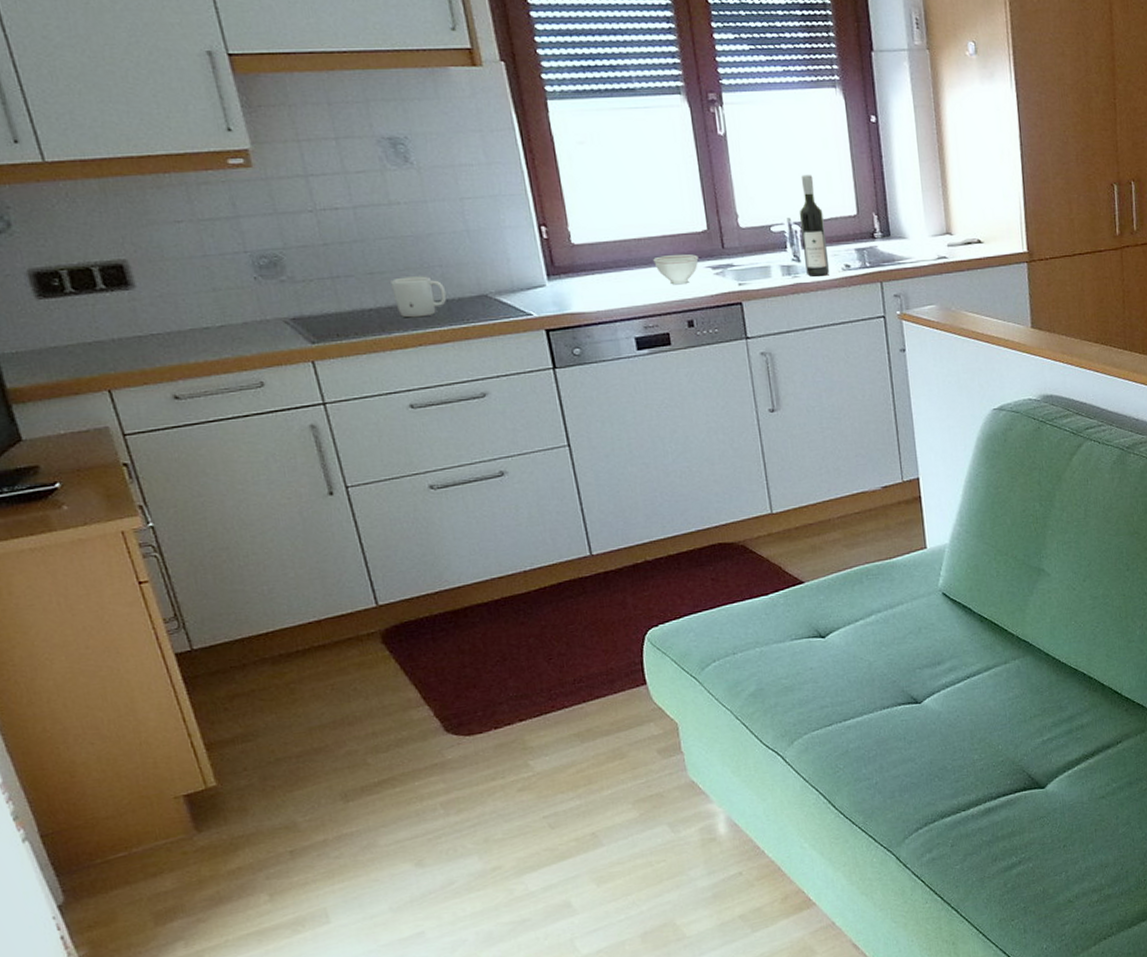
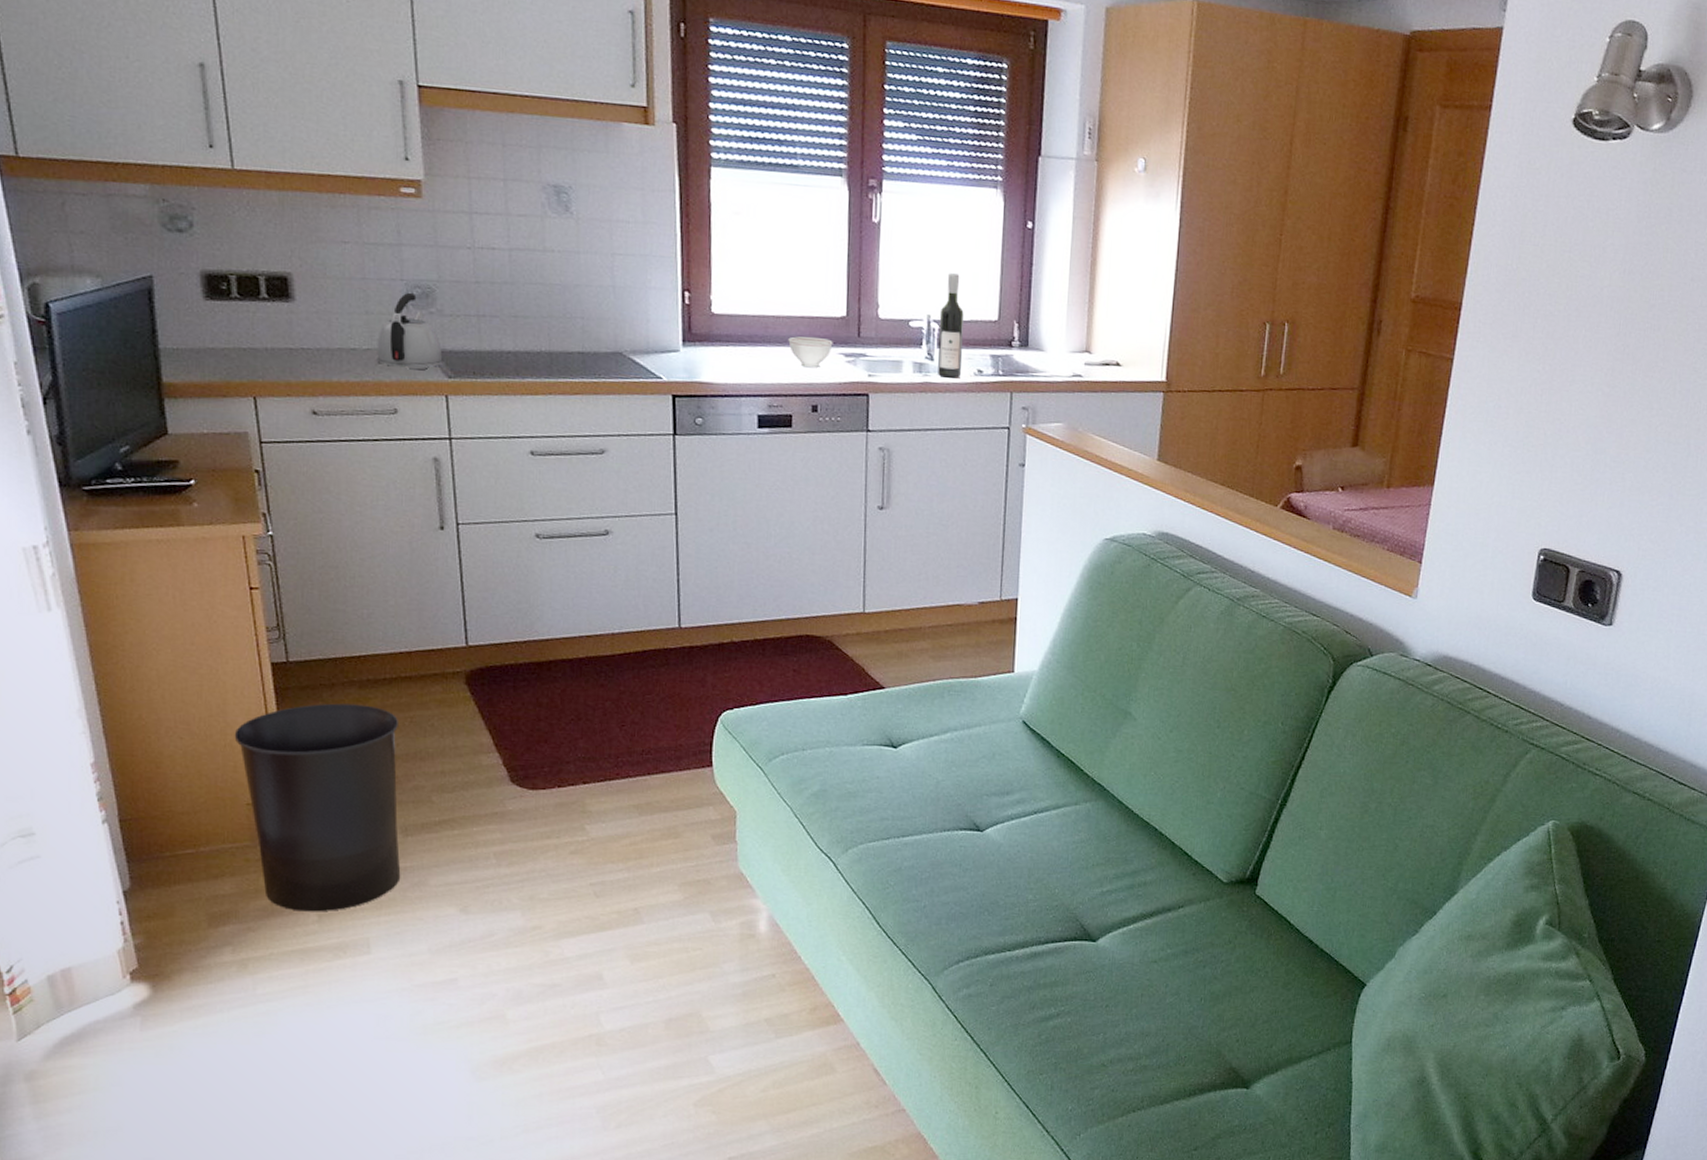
waste bin: none [148,680,349,894] -> present [234,703,401,912]
kettle: none [230,264,305,341] -> present [377,293,445,370]
mug: present [391,276,447,318] -> none [532,324,584,367]

